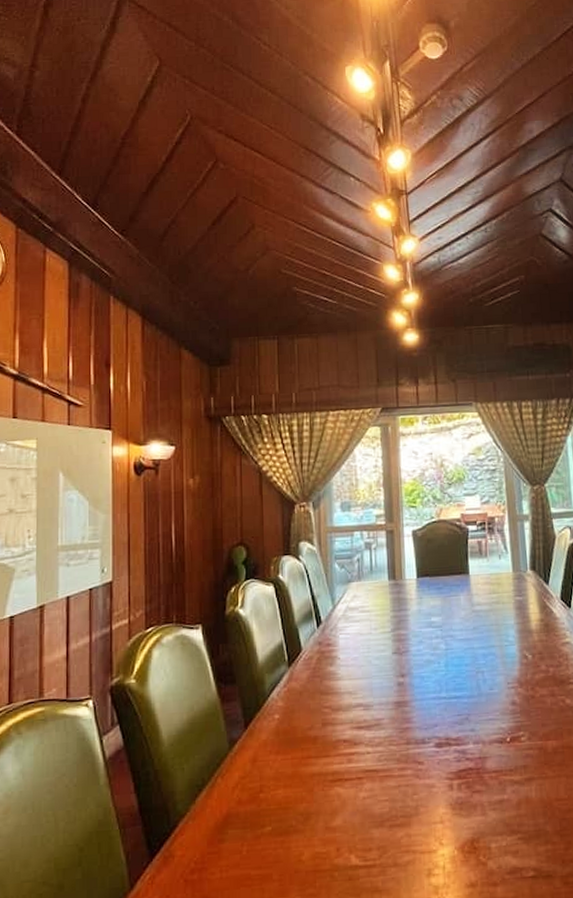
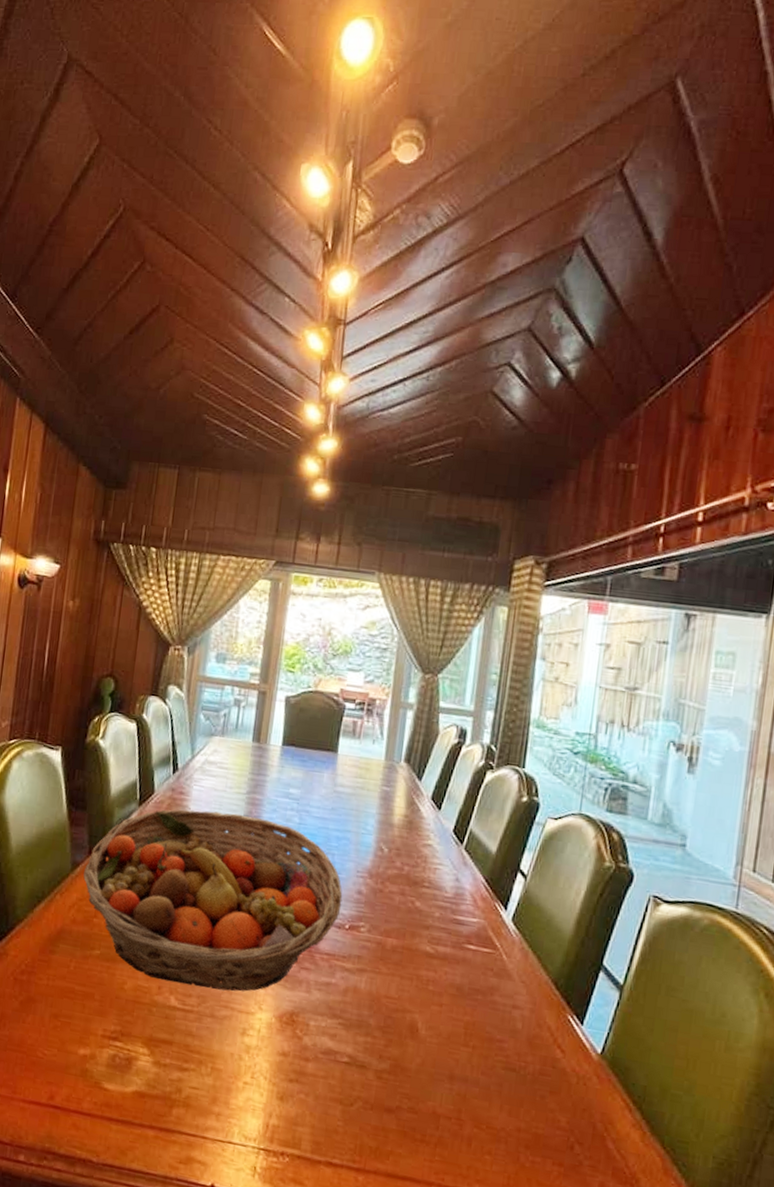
fruit basket: none [243,652,500,841] -> present [83,809,343,992]

